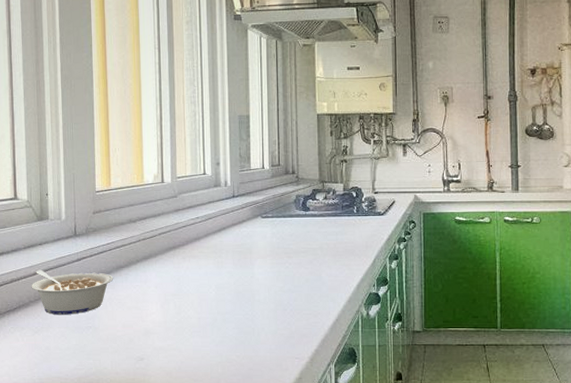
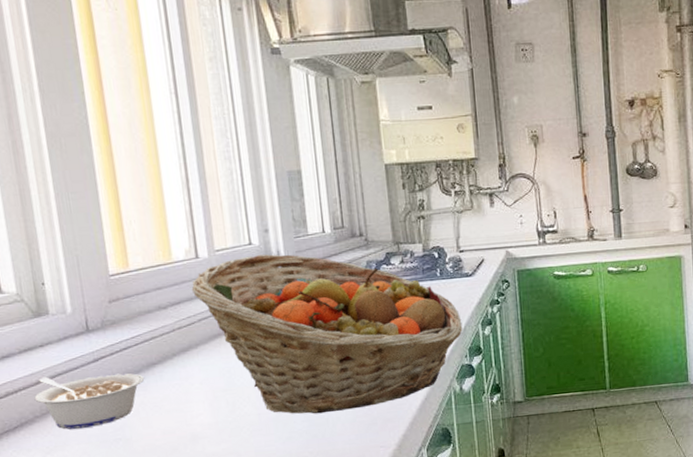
fruit basket: none [156,183,373,323] -> present [191,254,463,414]

